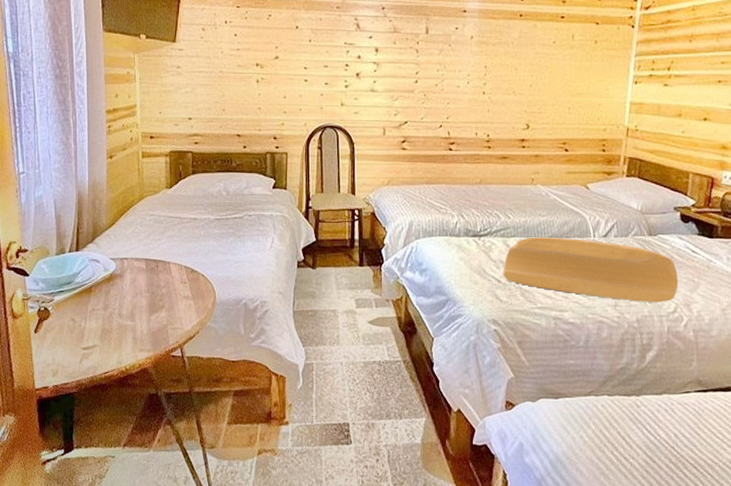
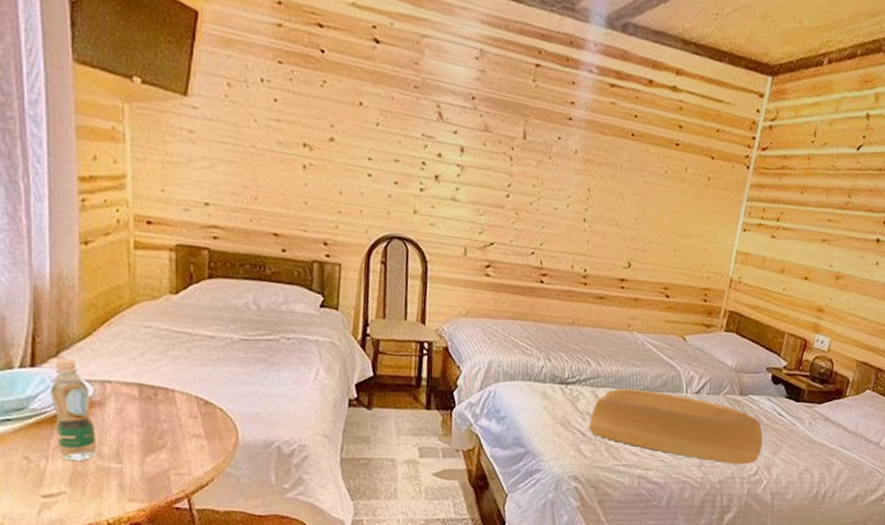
bottle: none [88,243,118,321] -> present [51,357,97,462]

